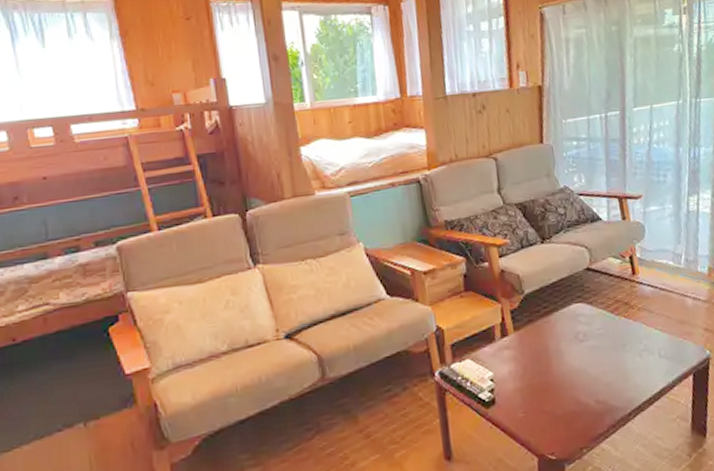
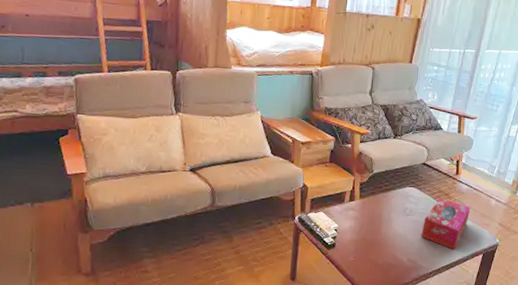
tissue box: none [604,308,663,376] -> present [421,197,471,250]

